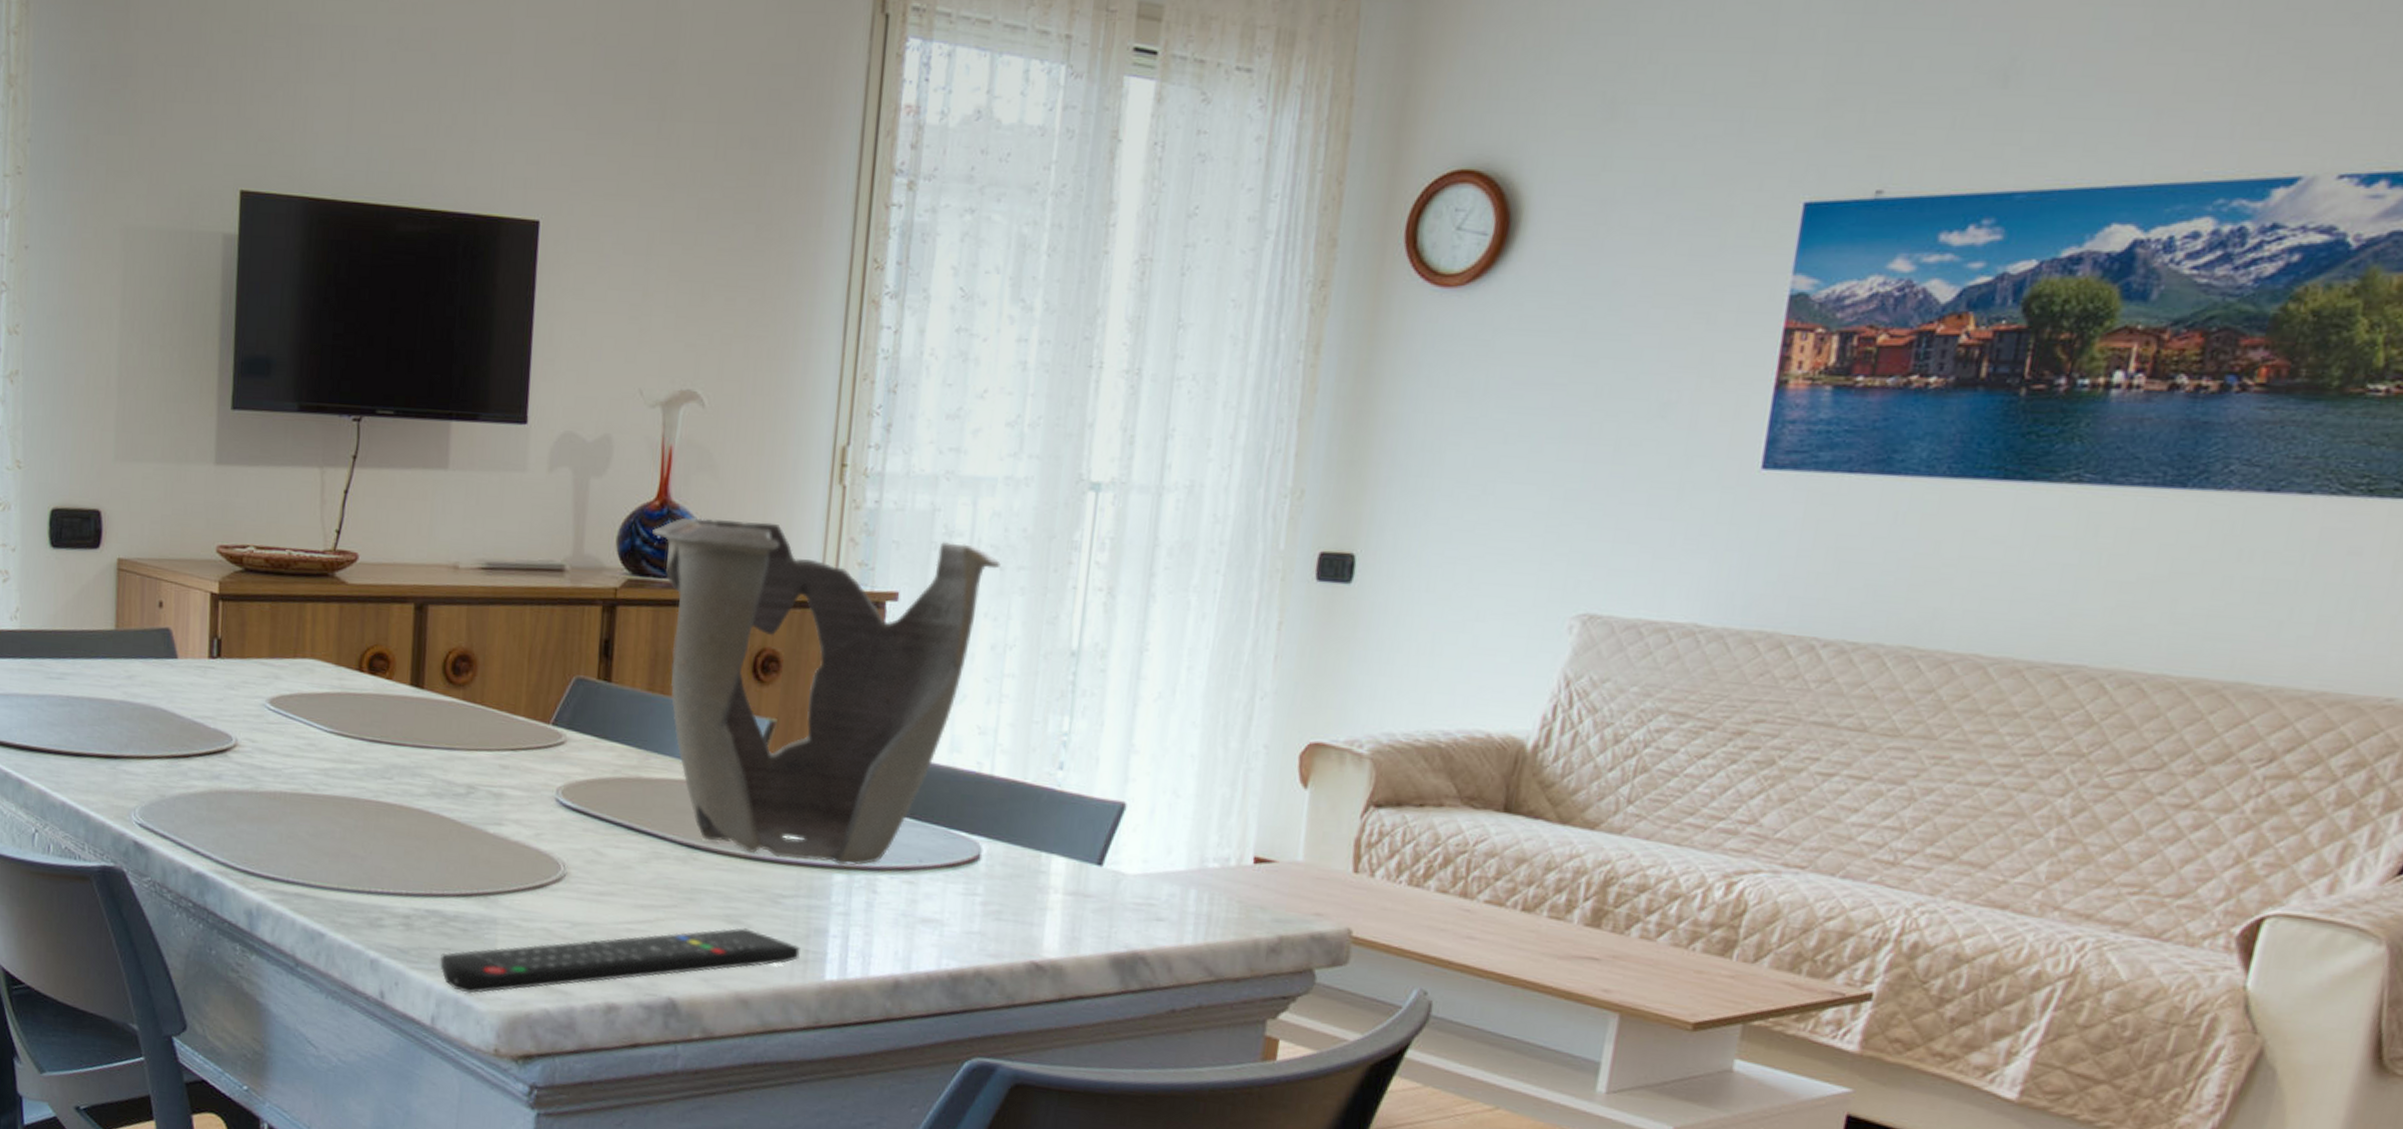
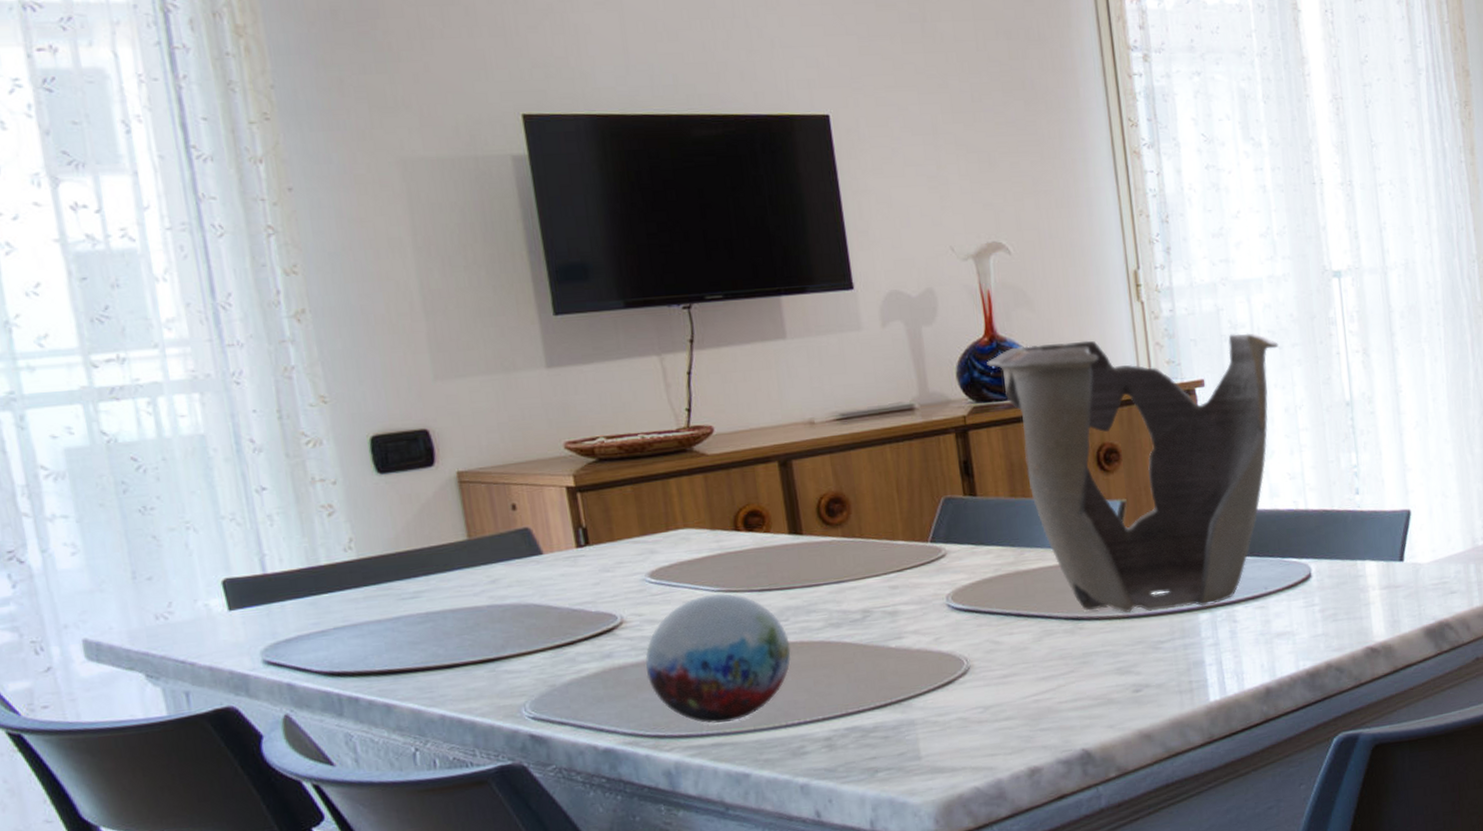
decorative orb: none [248,734,389,875] -> present [645,593,791,723]
remote control: present [440,928,800,994] -> none [868,675,1185,793]

